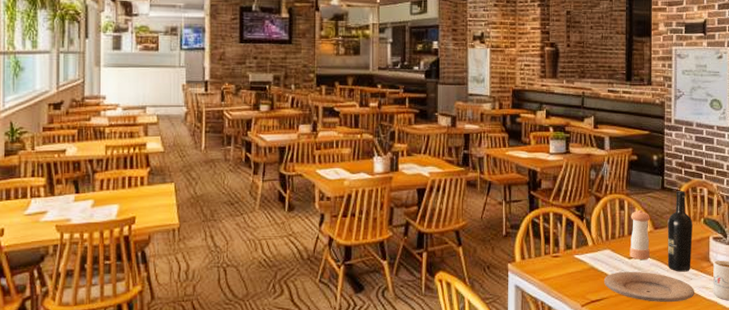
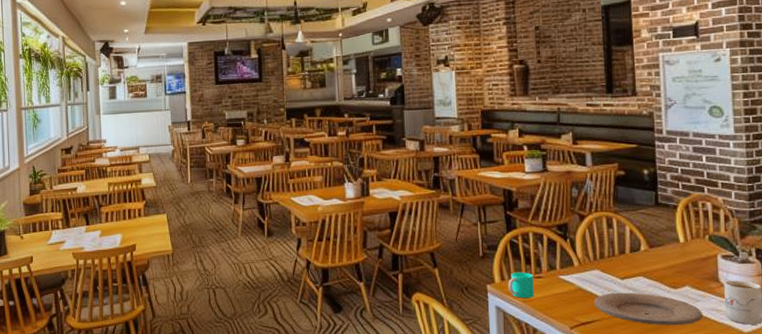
cup: none [528,251,551,277] -> present [508,272,534,298]
pepper shaker: present [629,209,650,259] -> none [621,227,646,280]
wine bottle: present [667,191,693,272] -> none [664,206,697,293]

